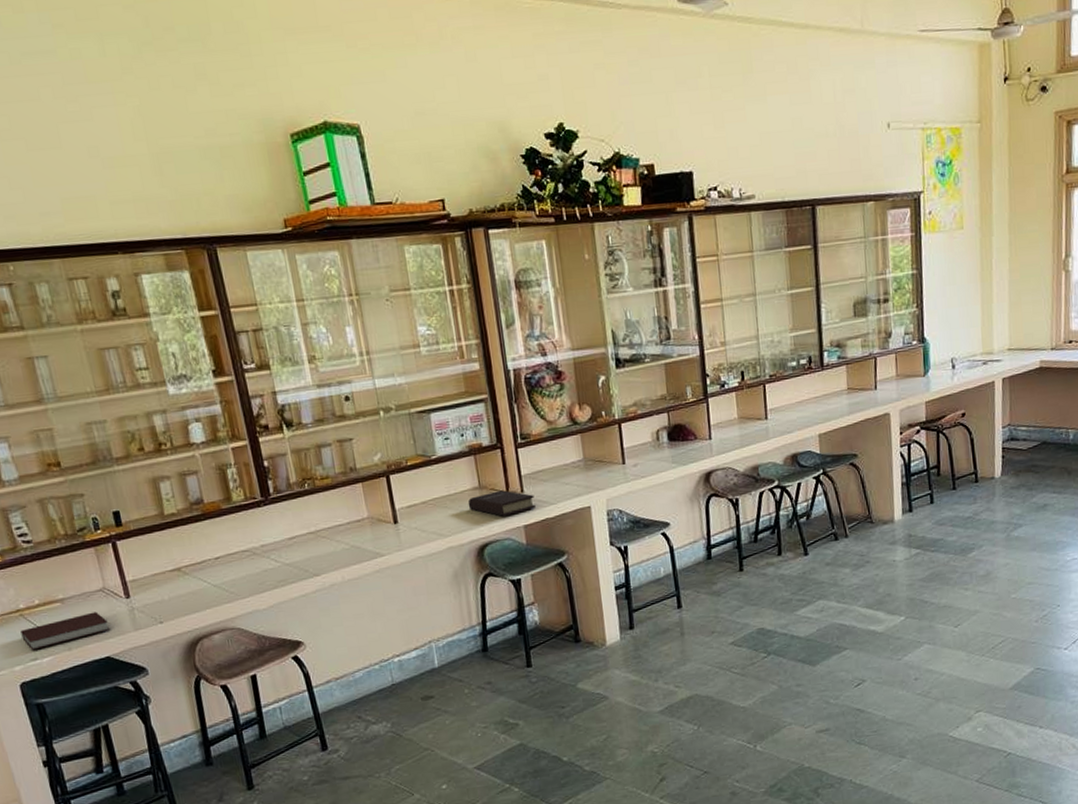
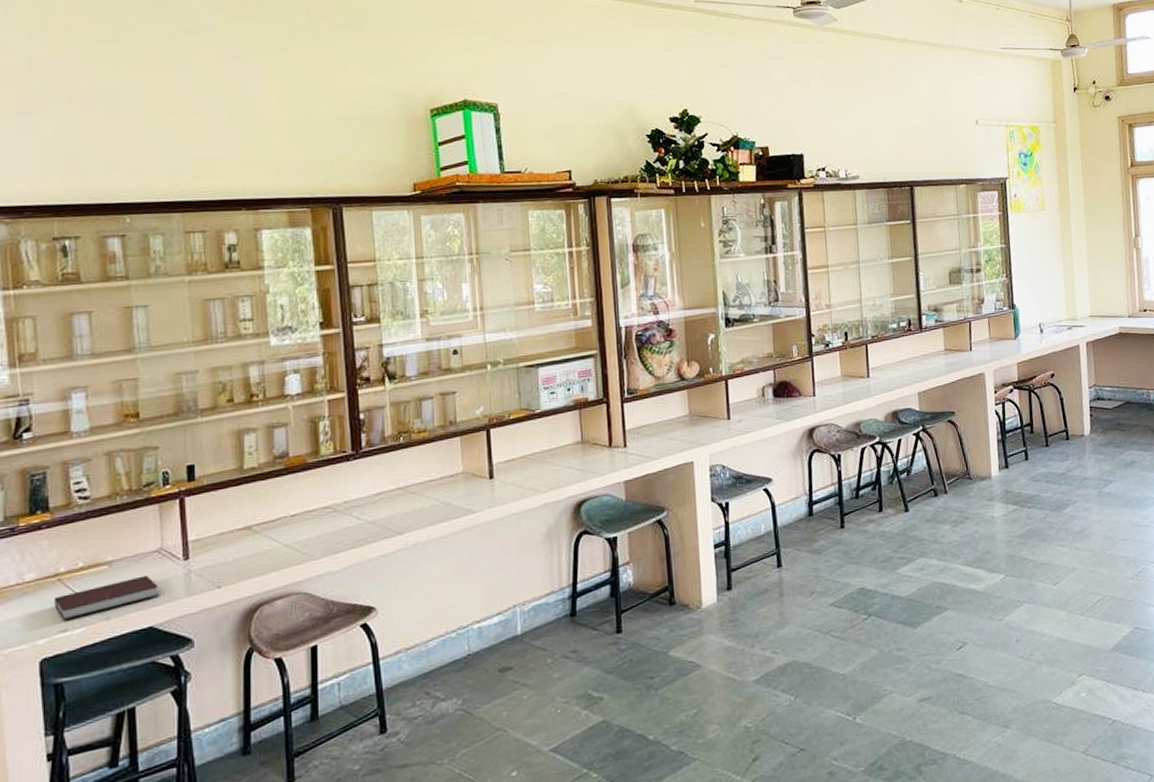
book: present [468,490,536,516] -> none [568,445,638,471]

